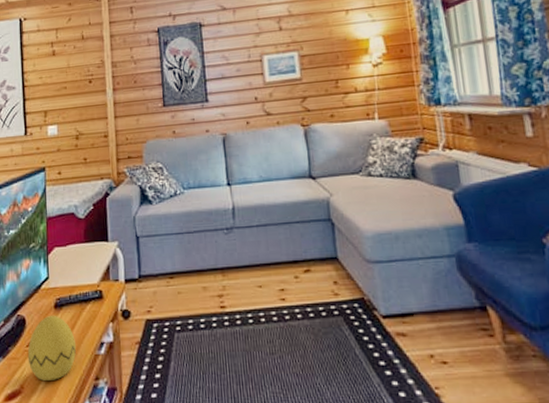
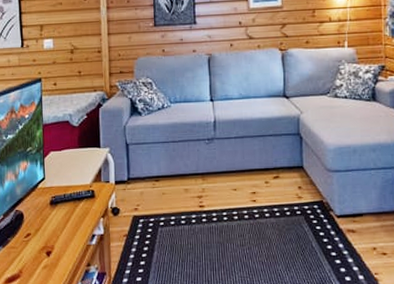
decorative egg: present [27,315,77,380] -> none [25,211,71,266]

